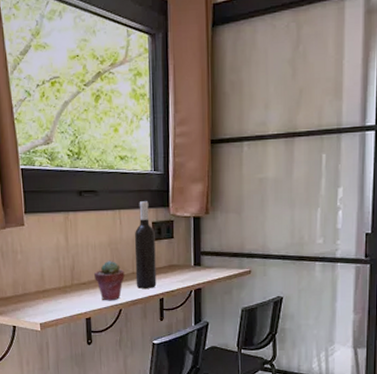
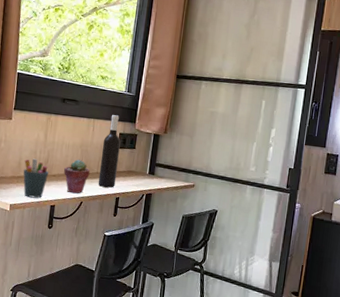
pen holder: none [47,267,77,313] -> present [23,158,49,198]

